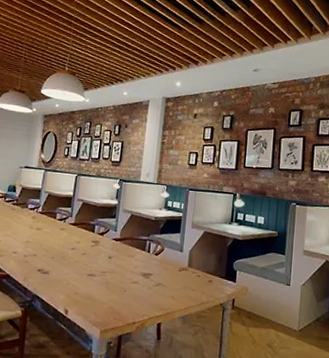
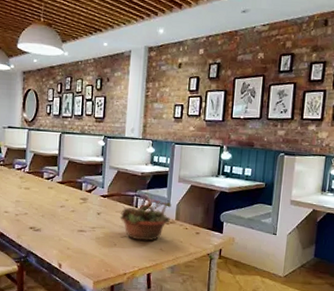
succulent planter: none [131,244,186,288] -> present [120,199,174,241]

